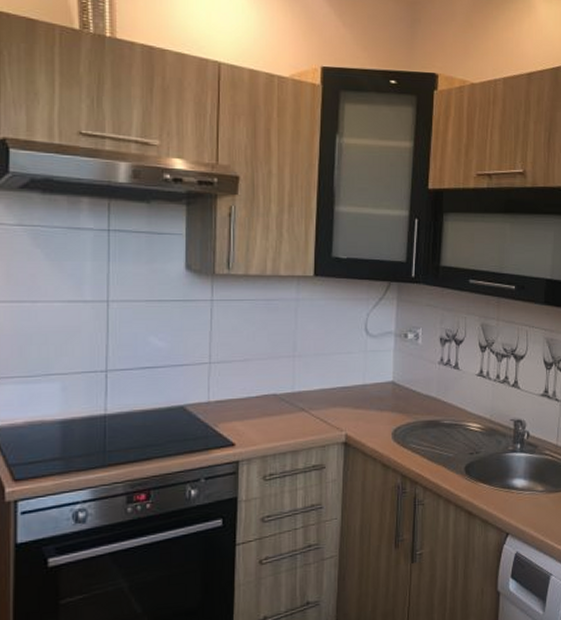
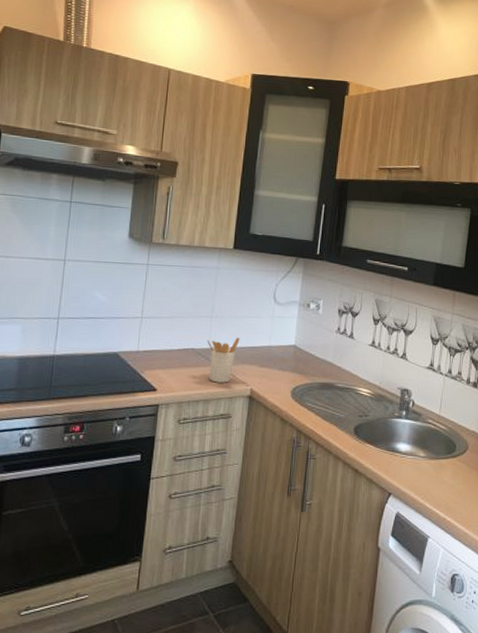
utensil holder: none [291,377,329,431] -> present [207,337,240,383]

